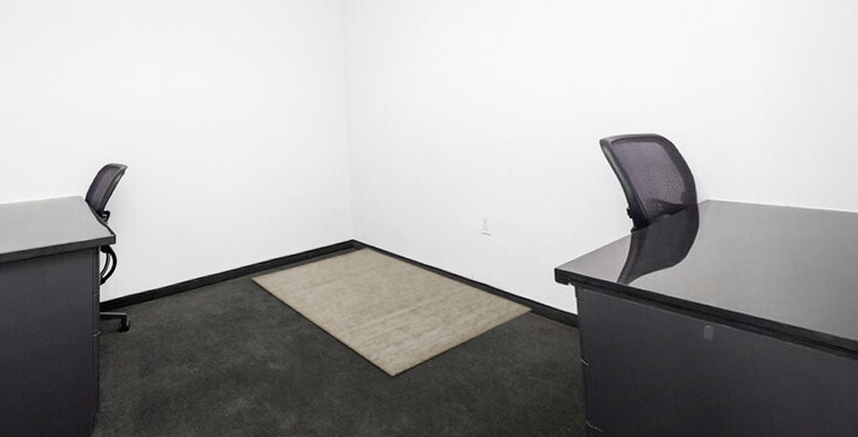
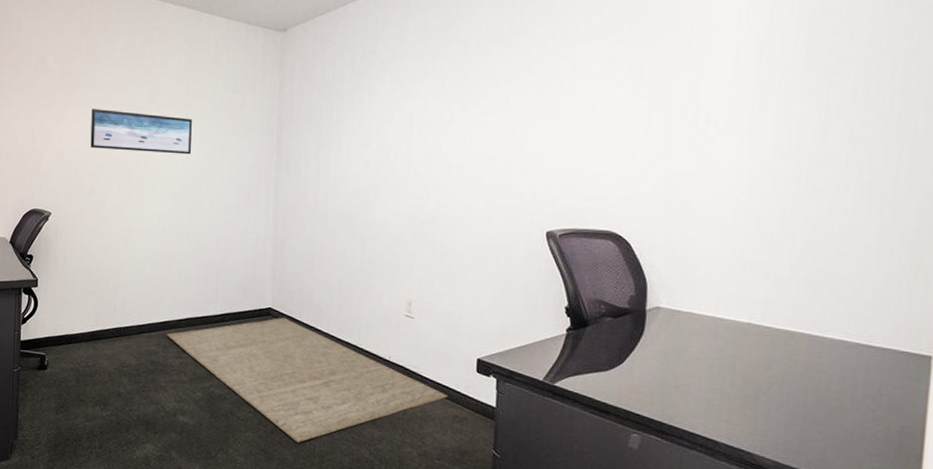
wall art: none [164,60,264,99] -> present [90,109,192,155]

